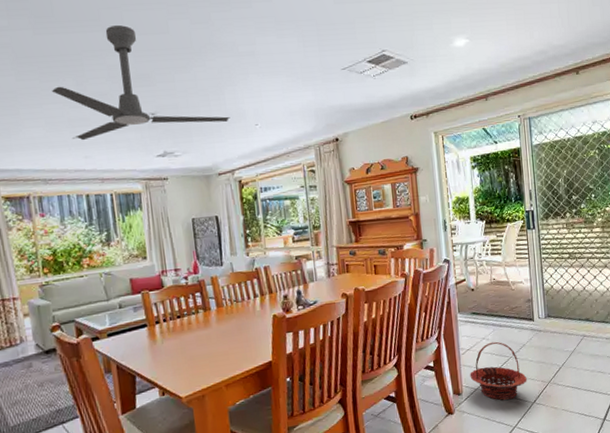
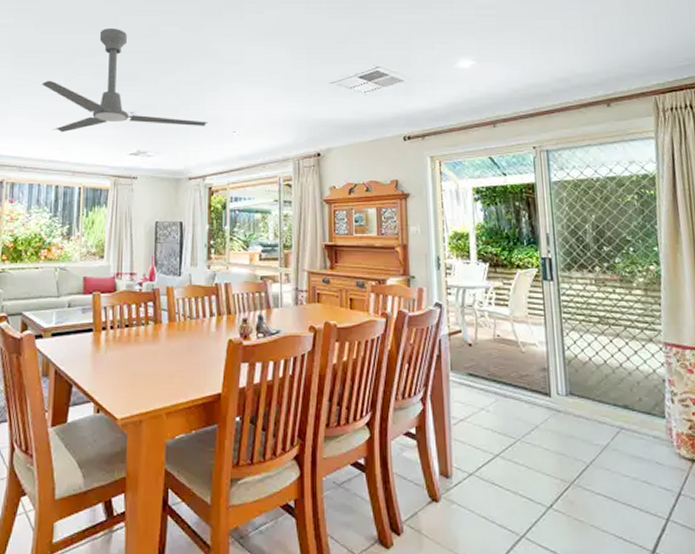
basket: present [470,341,527,400] -> none [463,415,541,496]

